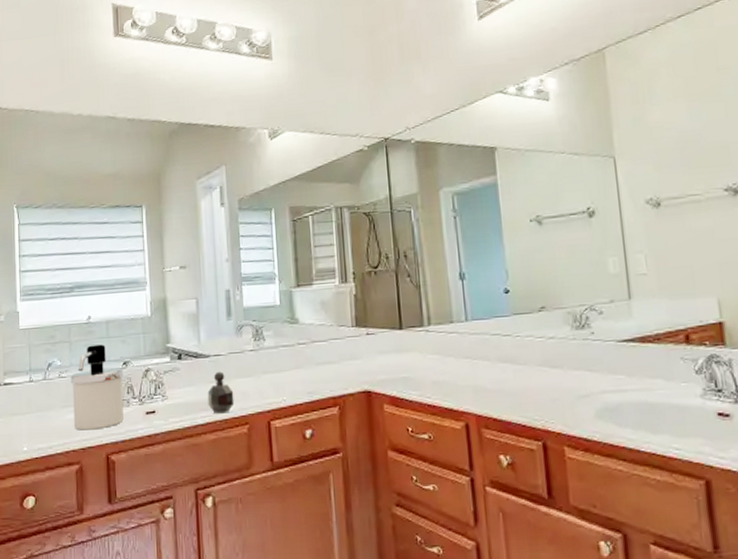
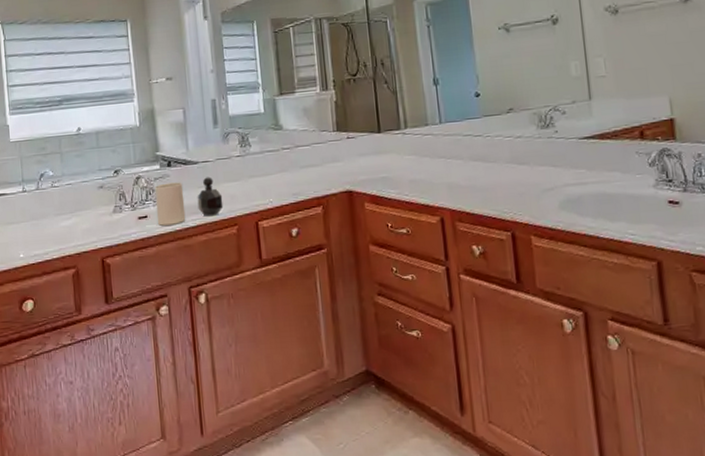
soap dispenser: present [70,344,124,431] -> none [63,154,117,237]
cup: none [163,376,195,422] -> present [154,182,186,226]

